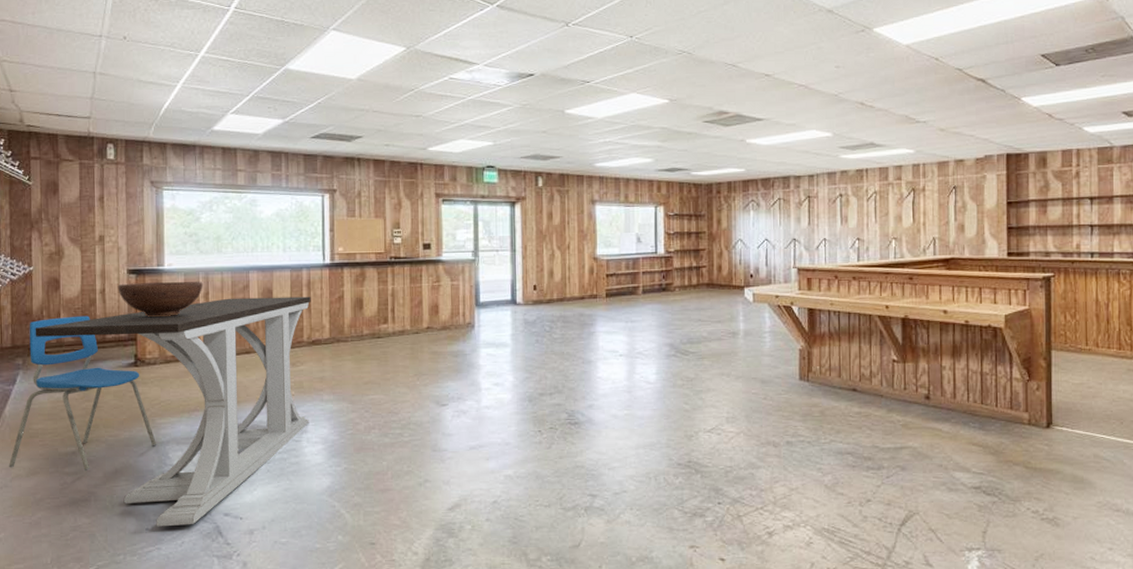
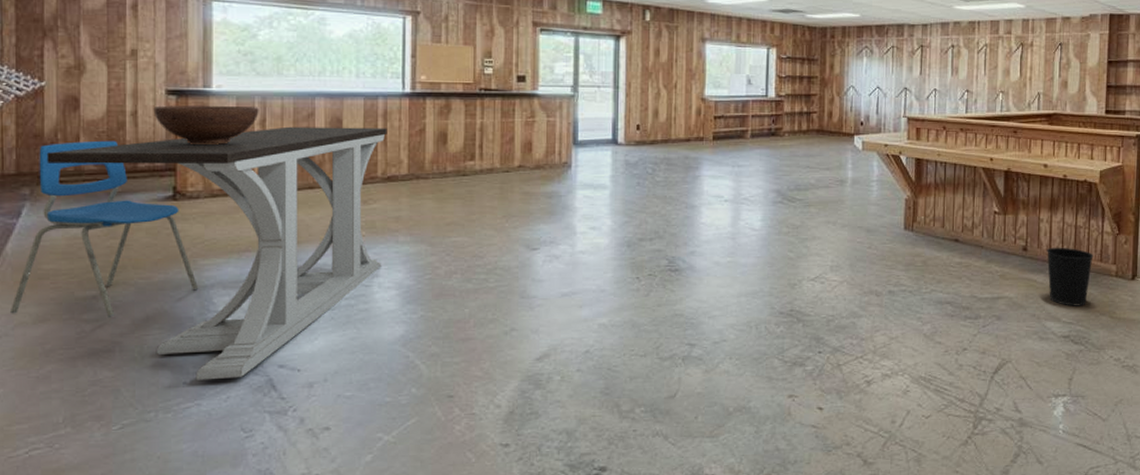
wastebasket: none [951,394,1003,456] -> present [1047,247,1094,306]

